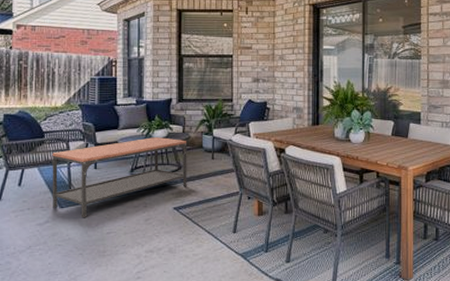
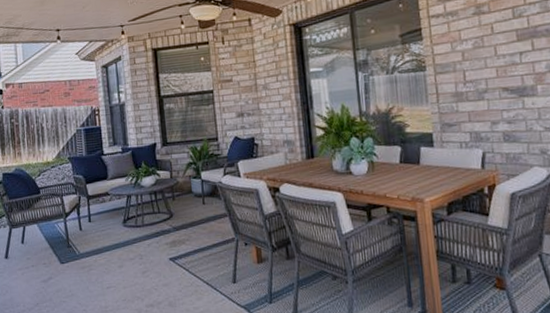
coffee table: present [52,137,187,218] -> none [49,184,180,273]

